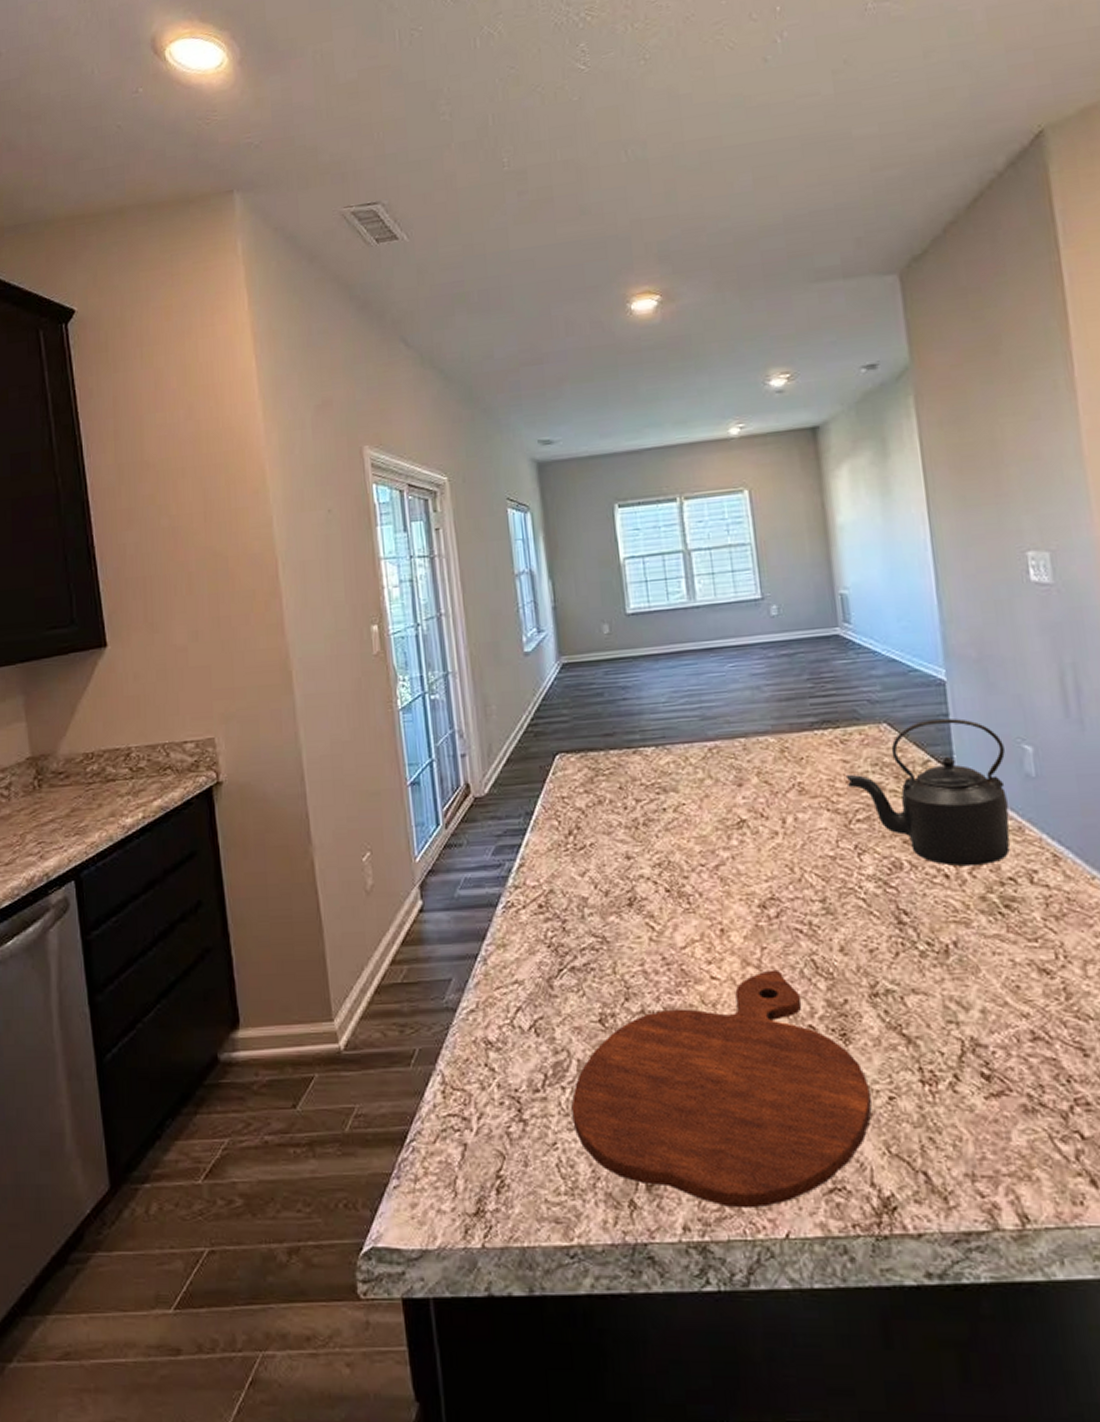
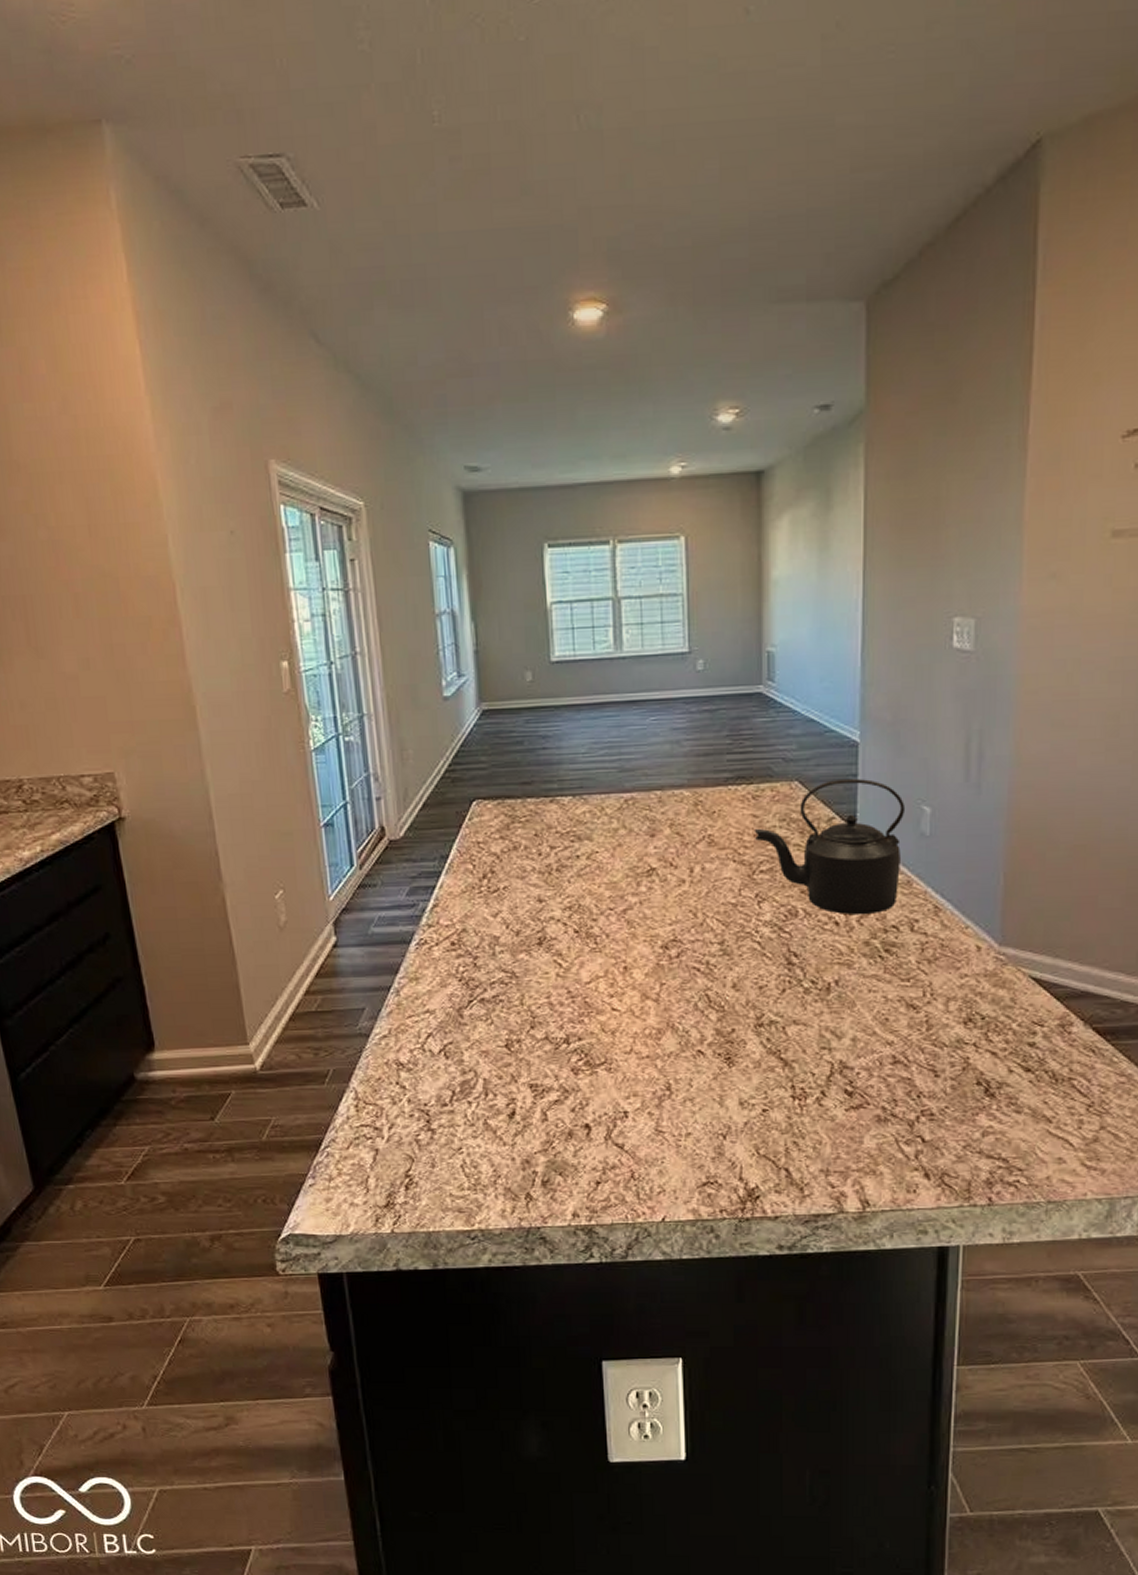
cutting board: present [571,969,872,1209] -> none [476,1002,747,1199]

